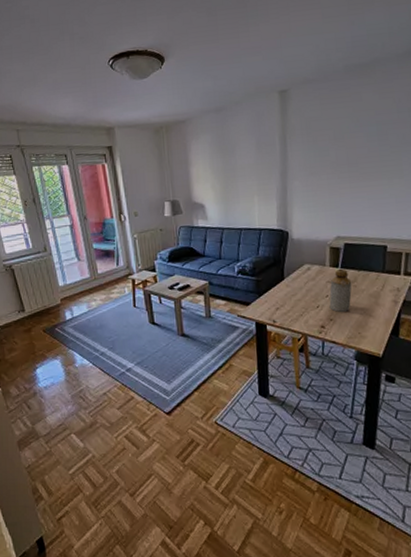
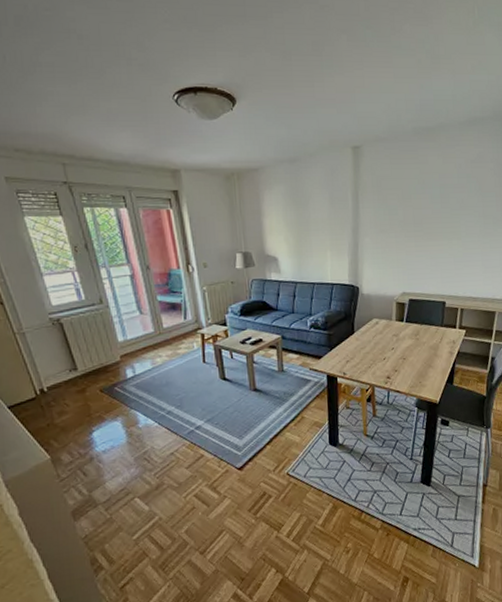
bottle: present [329,268,352,312] -> none [394,322,415,363]

